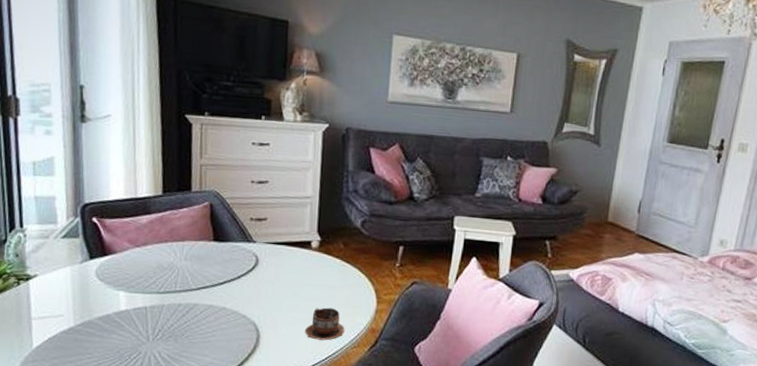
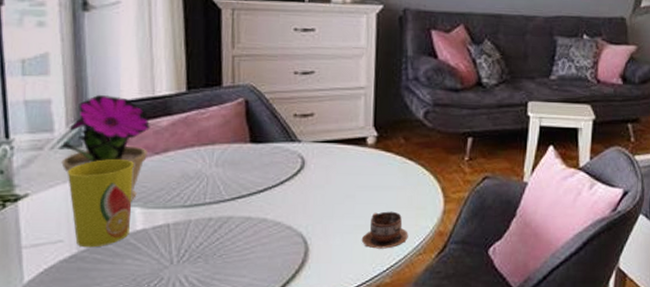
flower pot: none [62,193,133,286] -> present [61,94,150,201]
cup: none [67,249,120,323] -> present [67,158,134,248]

